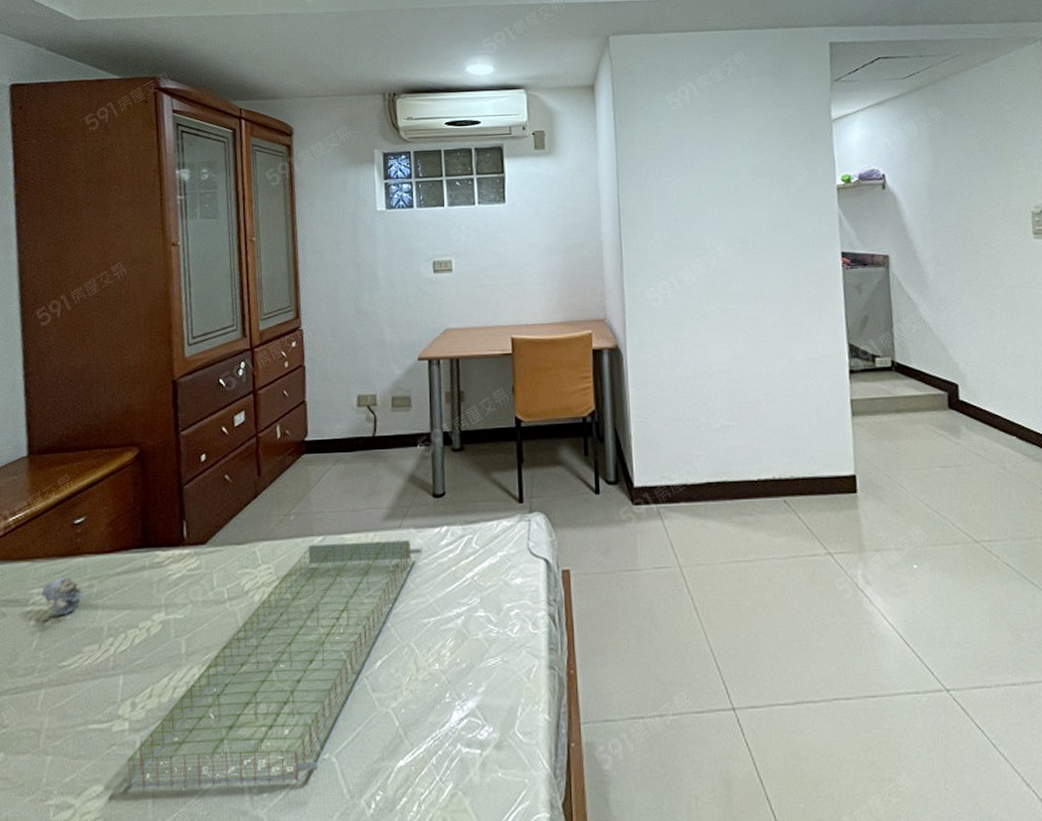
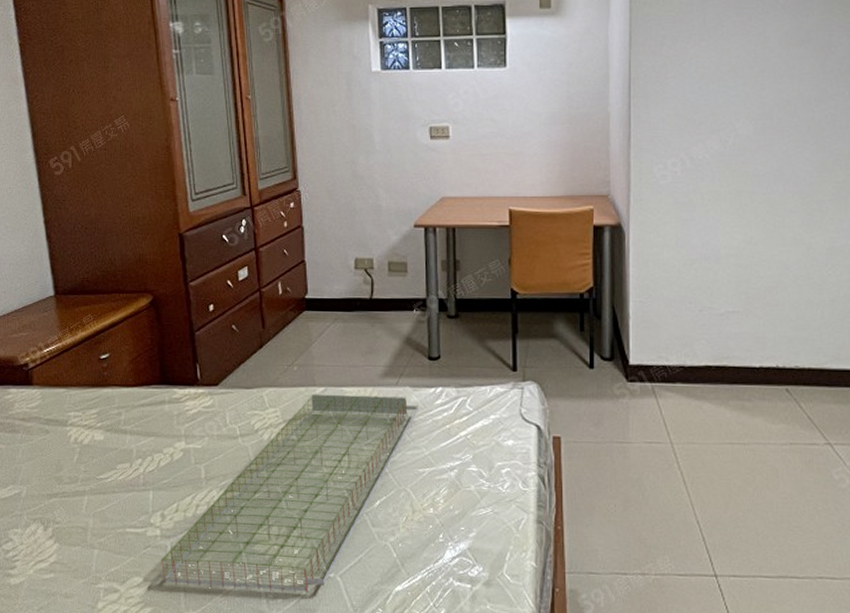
teddy bear: present [42,576,84,617] -> none [78,403,114,437]

